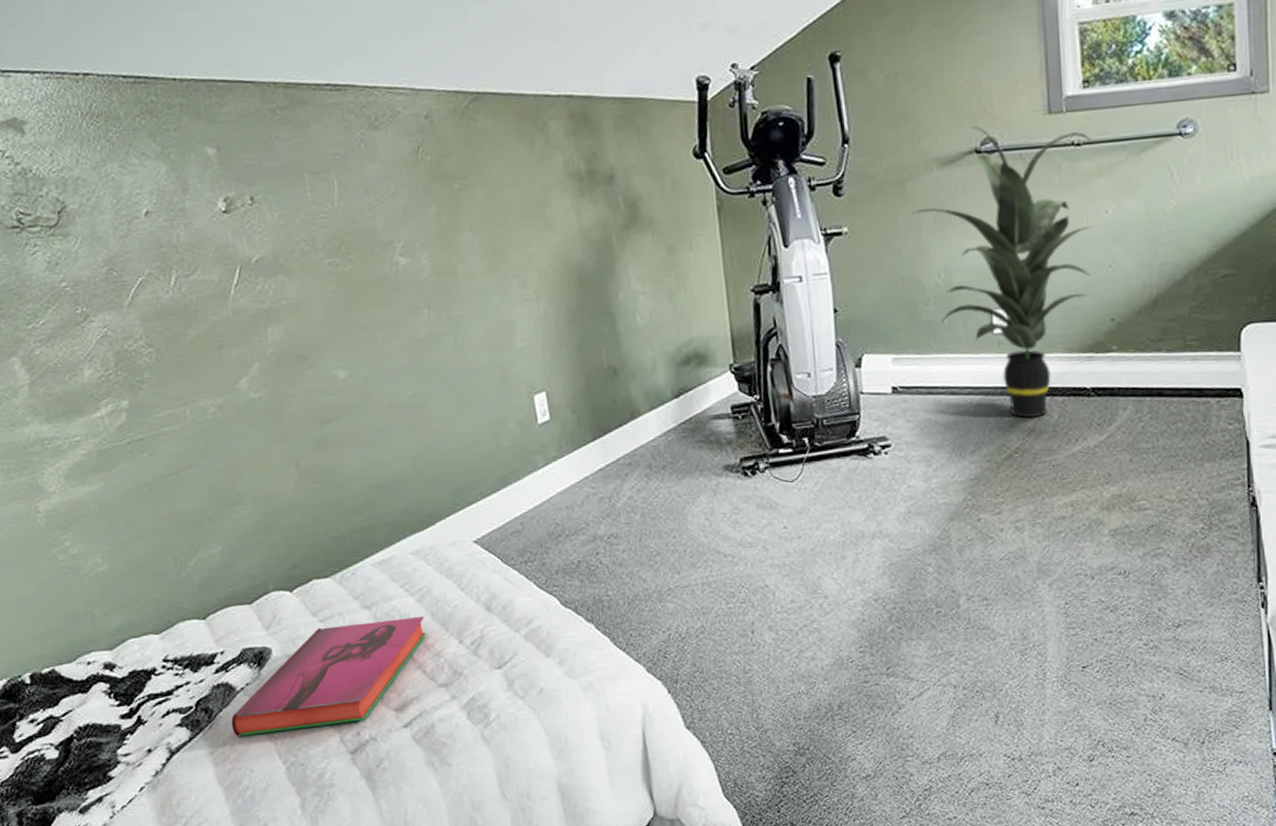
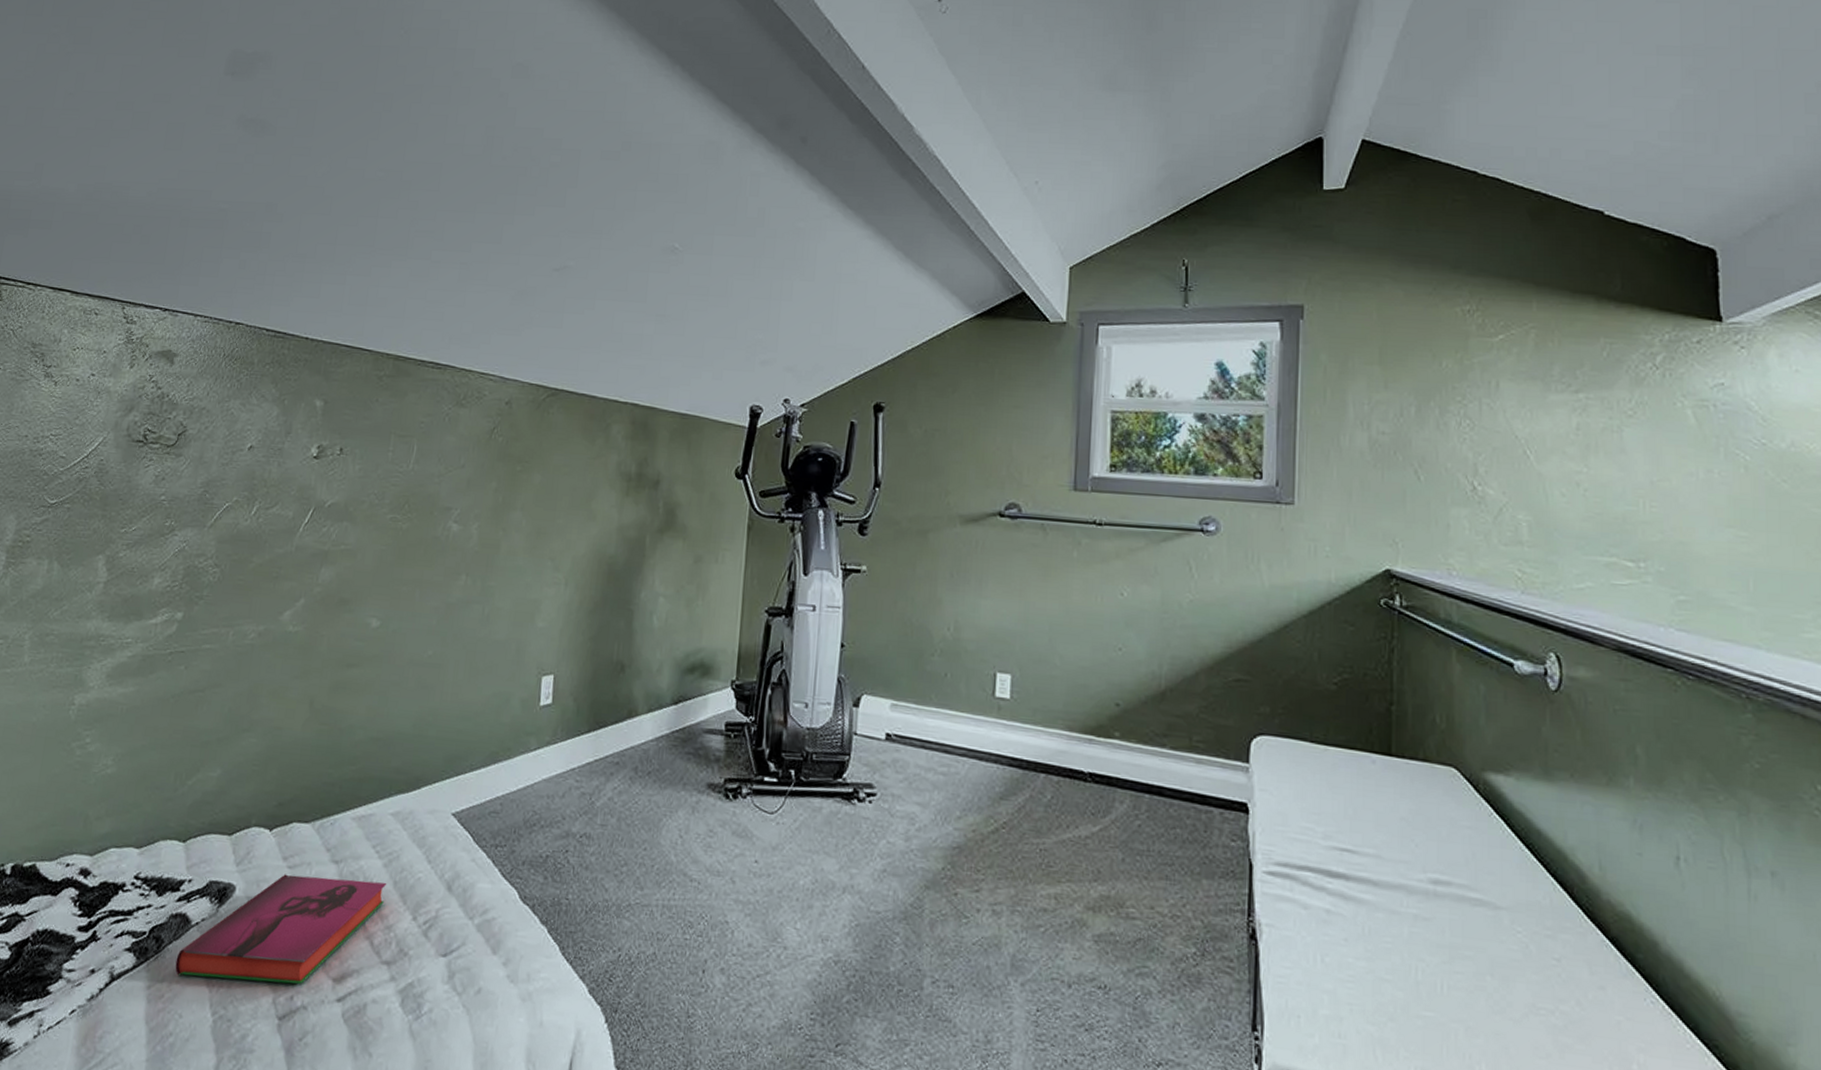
indoor plant: present [912,126,1092,418] -> none [930,491,1113,793]

